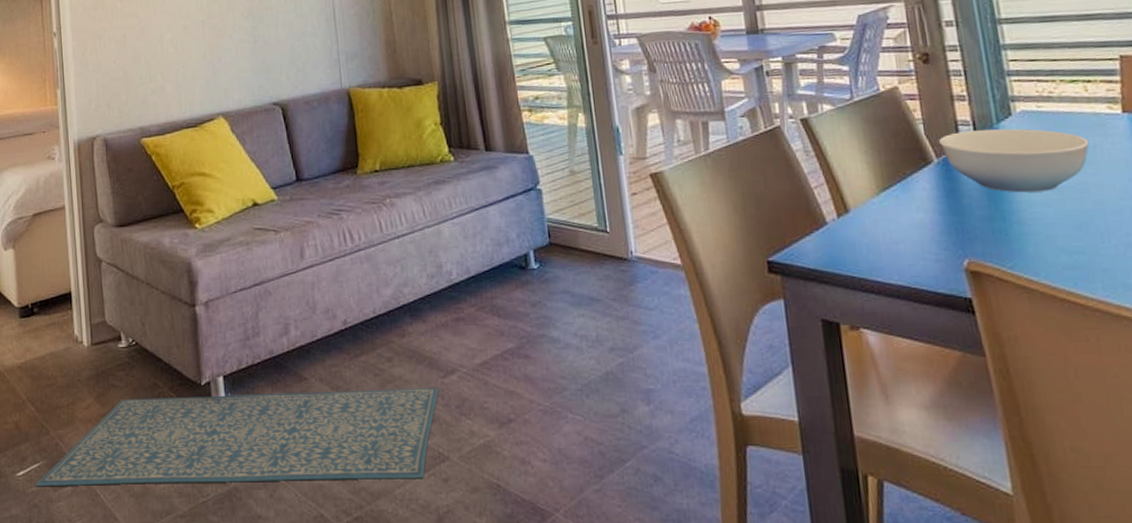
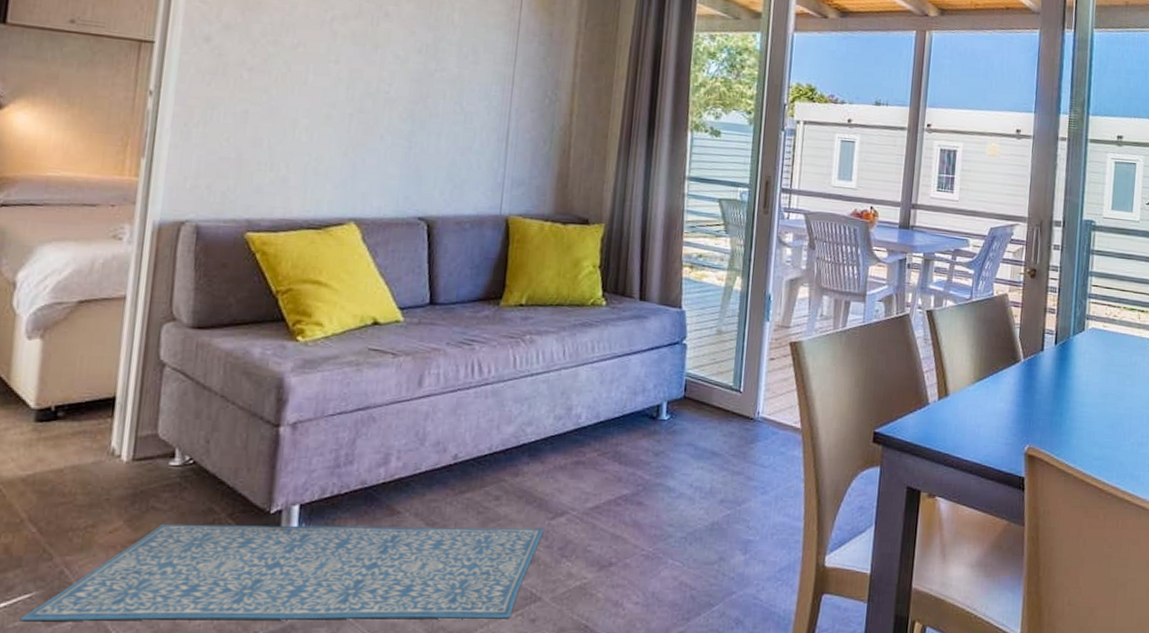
bowl: present [939,128,1089,193] -> none [1028,339,1132,396]

